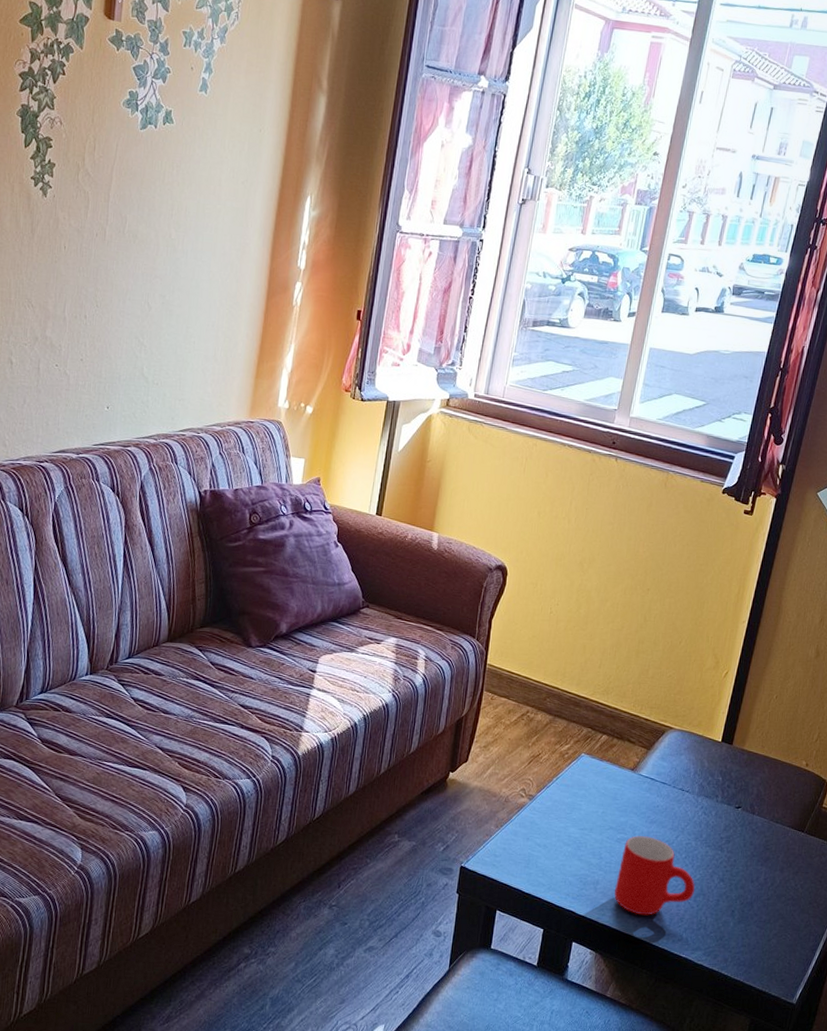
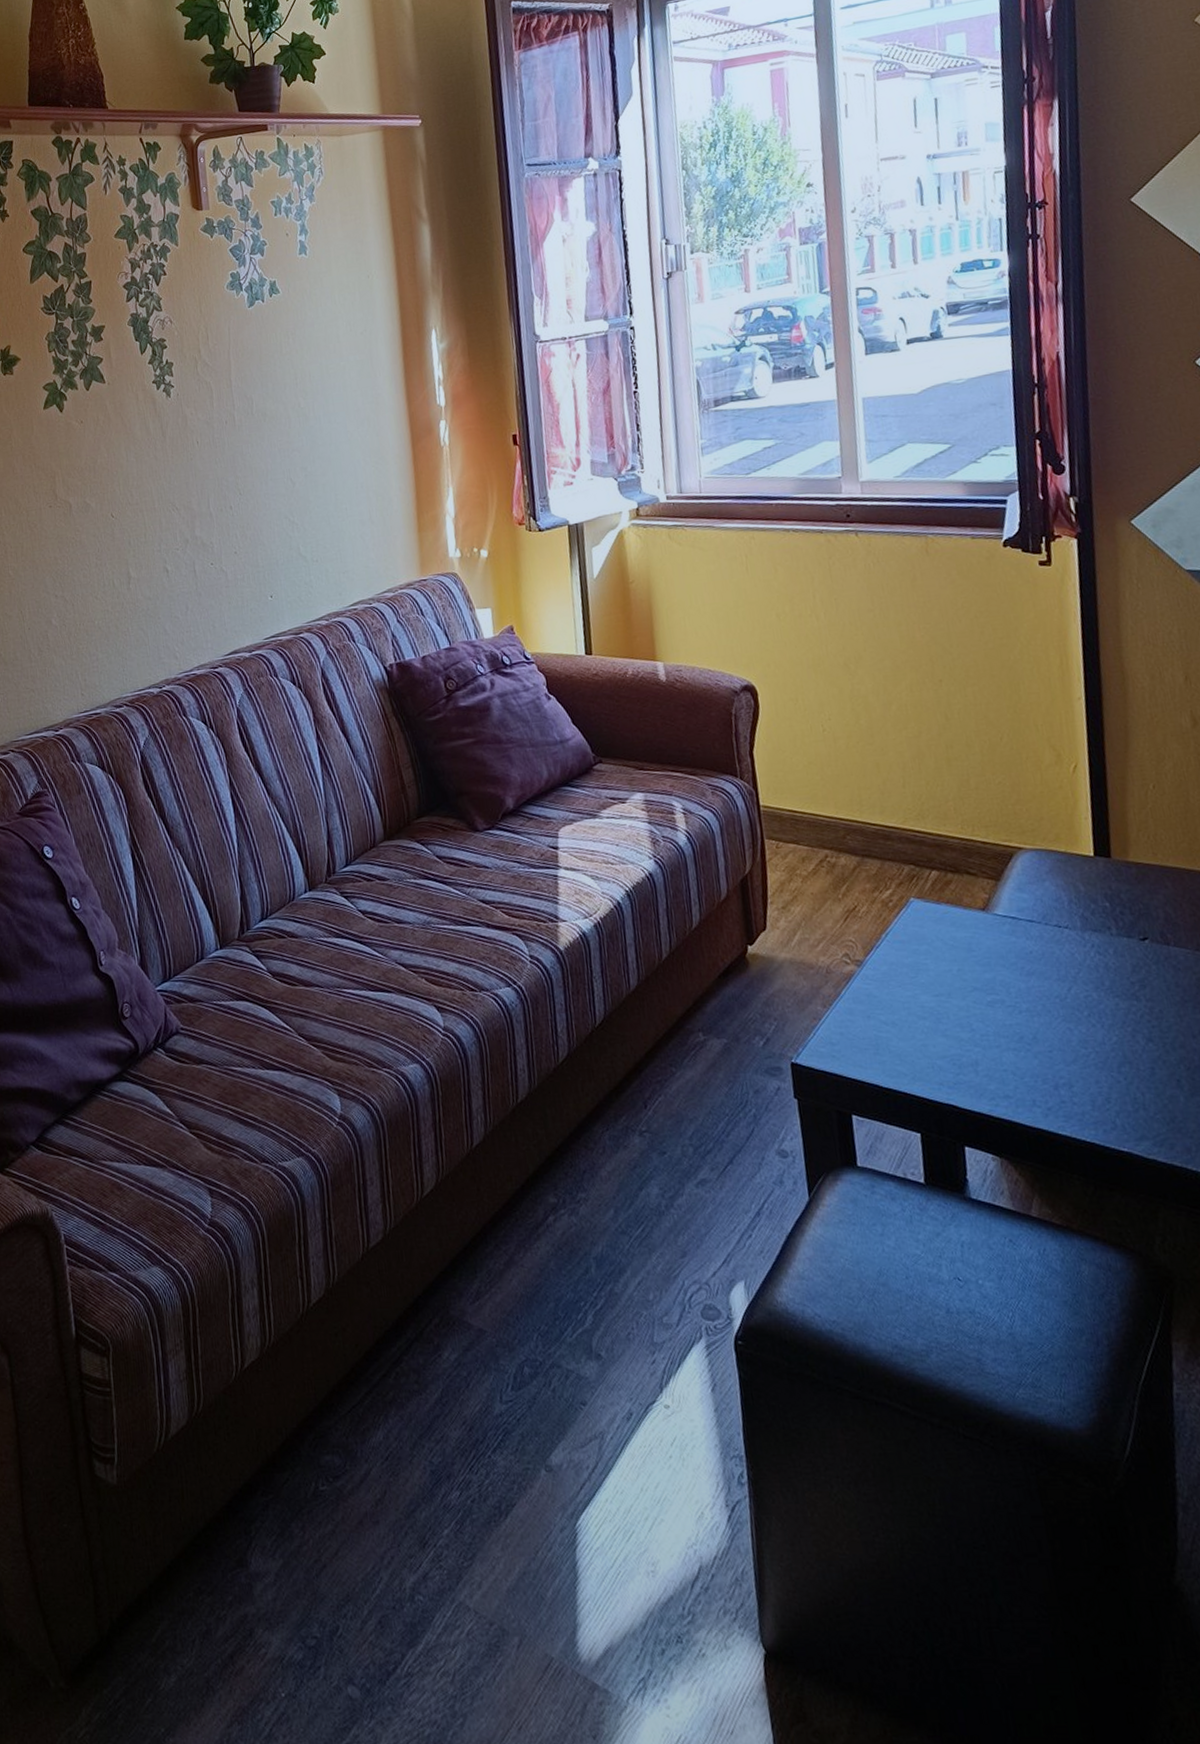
mug: present [614,836,695,916] -> none [999,993,1116,1101]

